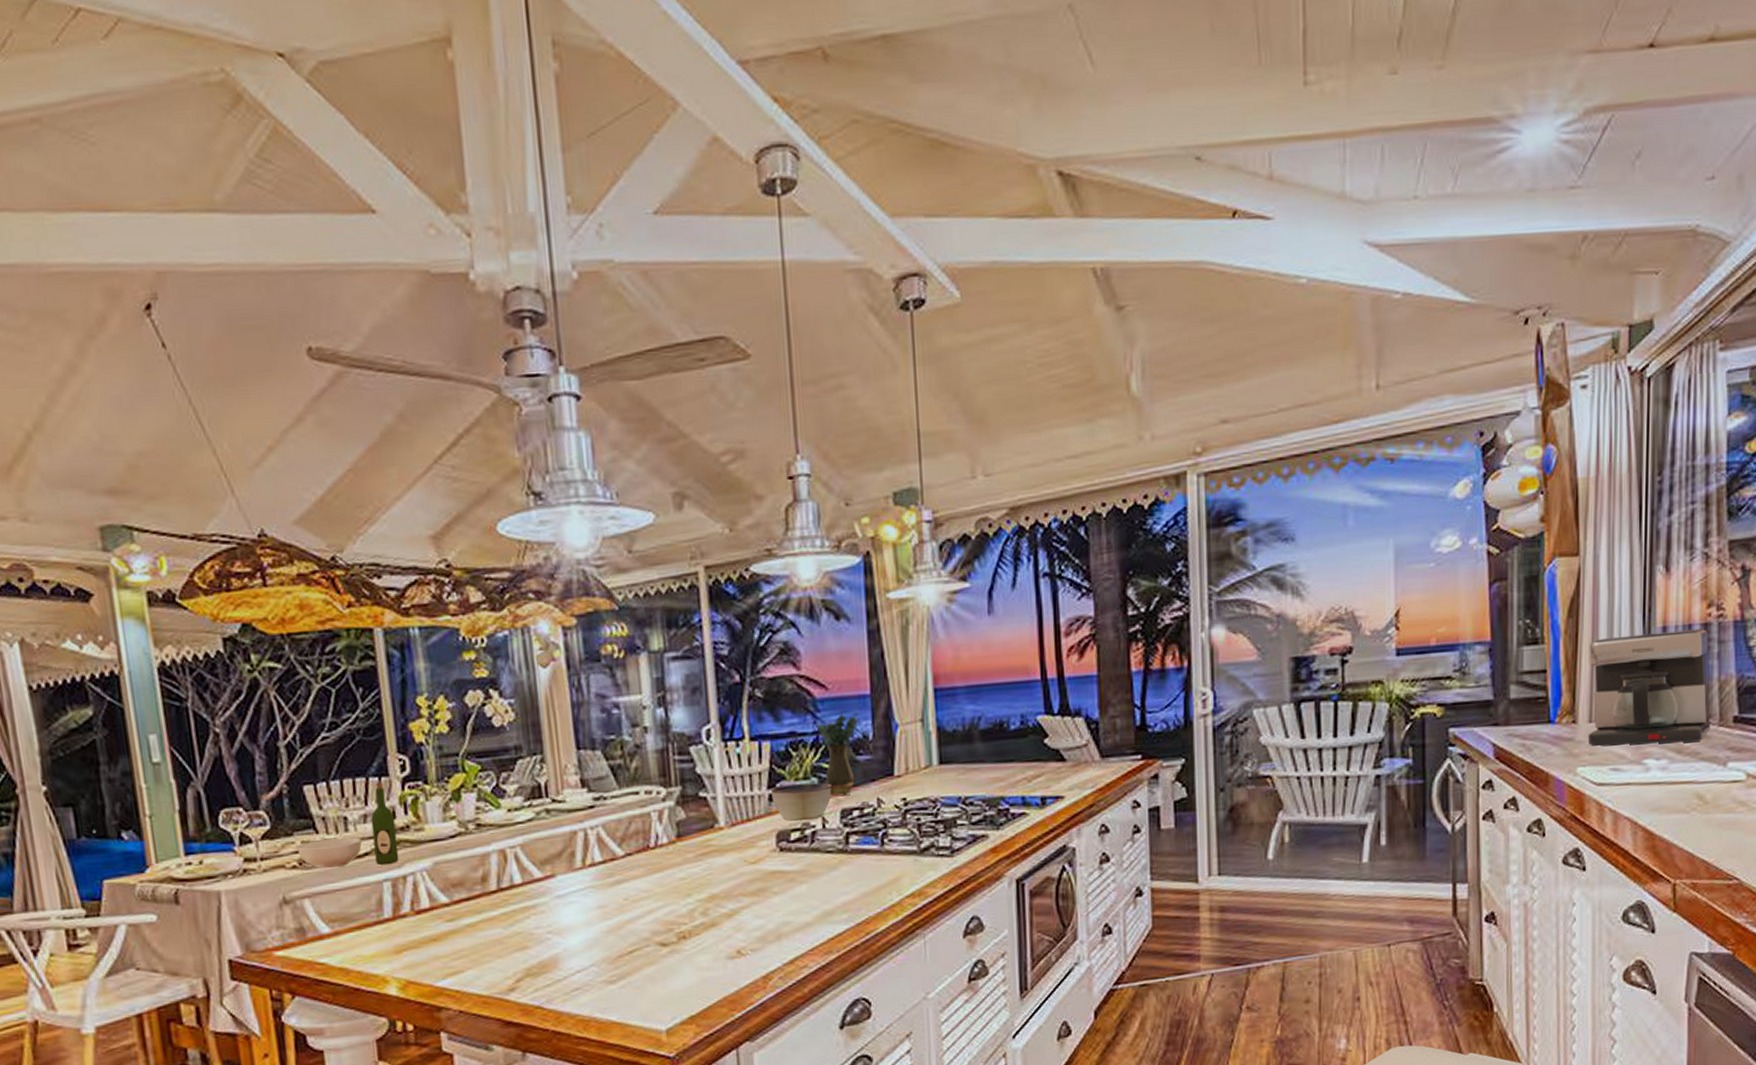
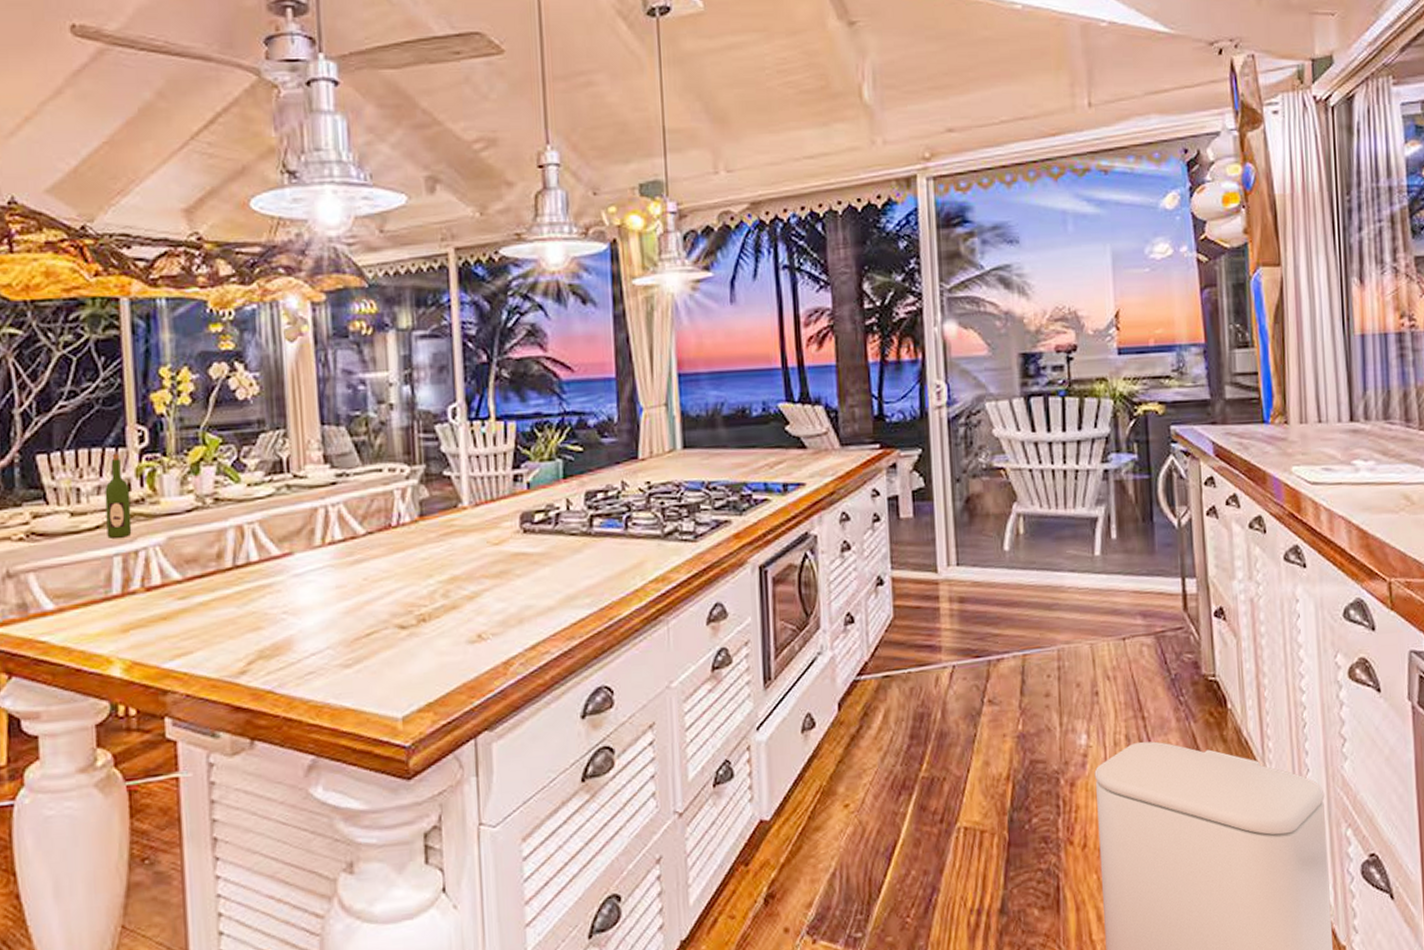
bowl: present [296,837,363,870] -> none [24,509,95,543]
bowl: present [770,782,832,822] -> none [514,464,576,503]
vase: present [817,711,860,796] -> none [562,393,605,478]
coffee maker: present [1587,628,1710,747] -> none [1295,337,1411,447]

